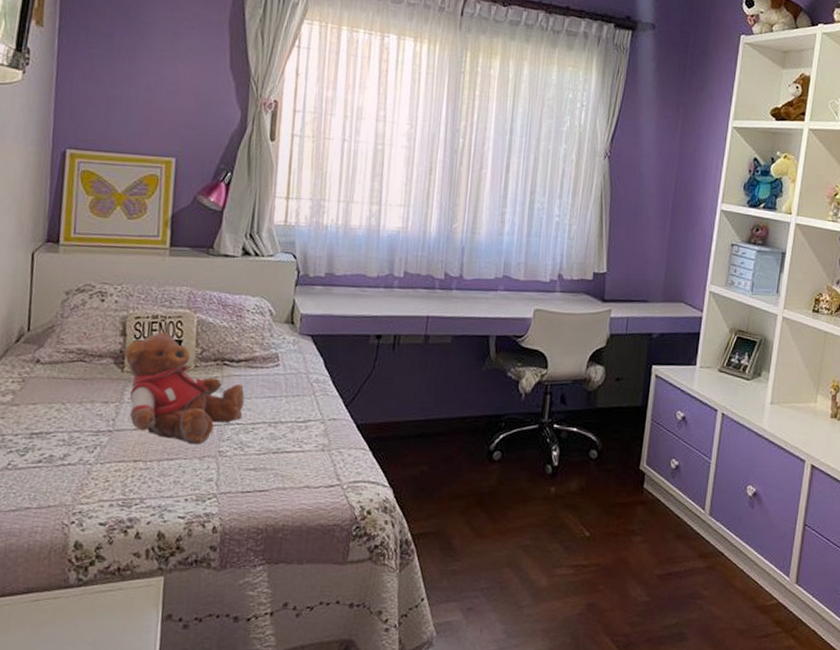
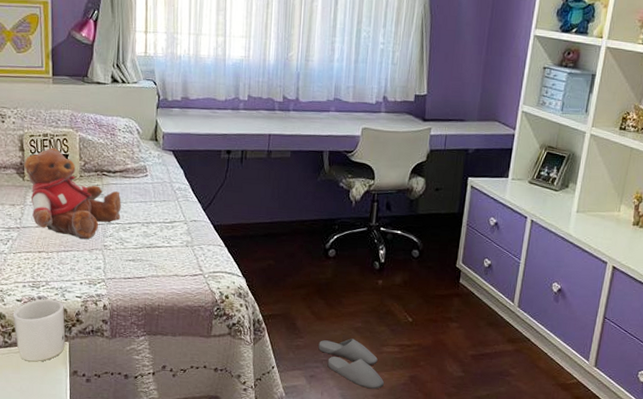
mug: none [92,521,162,605] -> present [12,299,66,362]
slippers: none [478,560,556,622] -> present [318,338,384,389]

